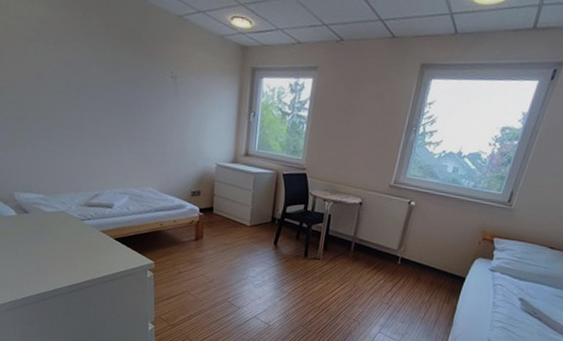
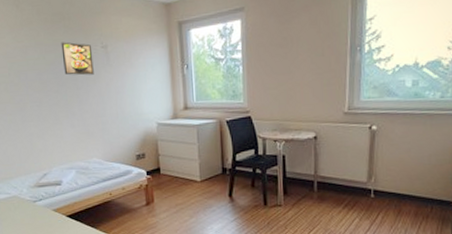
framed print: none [128,63,161,104] -> present [61,42,94,76]

